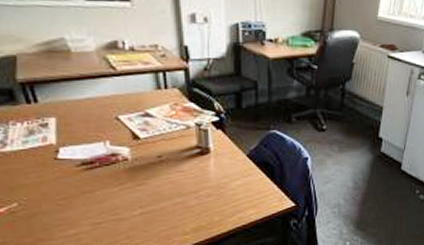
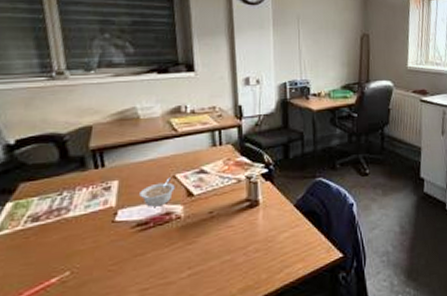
legume: none [81,118,119,147] -> present [139,177,175,207]

